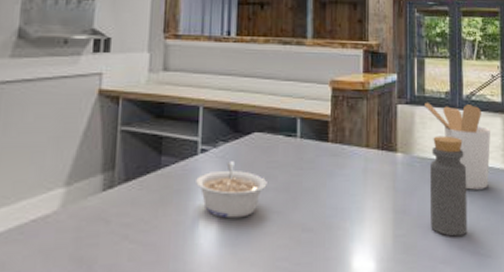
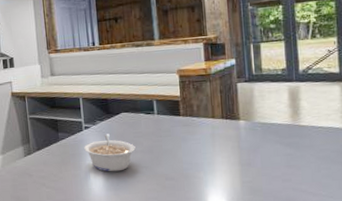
utensil holder: present [425,102,490,190] -> none [263,77,329,146]
bottle: present [430,135,468,237] -> none [271,104,309,182]

